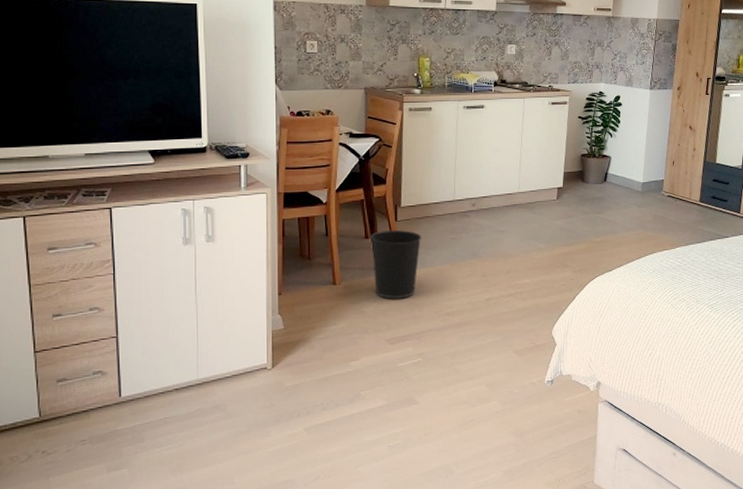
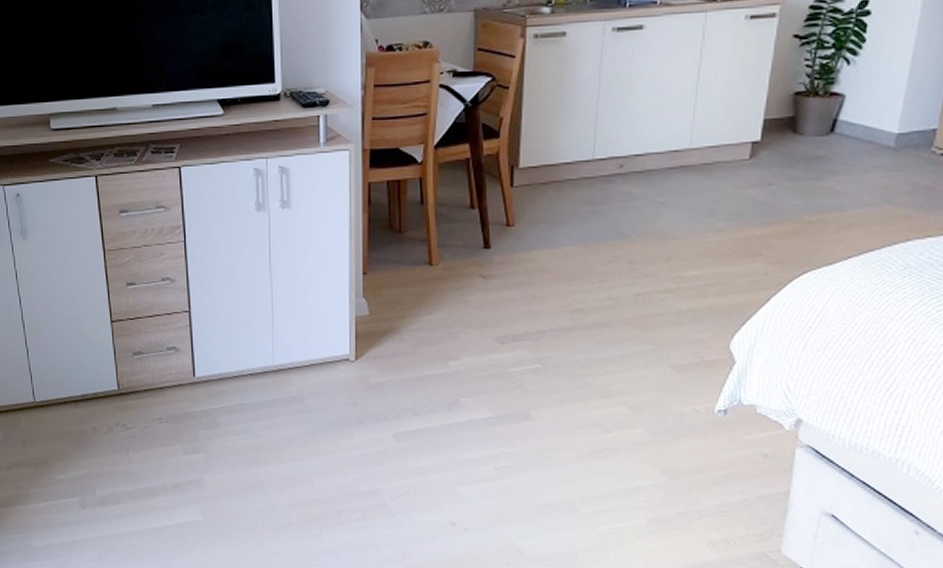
wastebasket: present [371,230,422,299] -> none [478,199,546,287]

